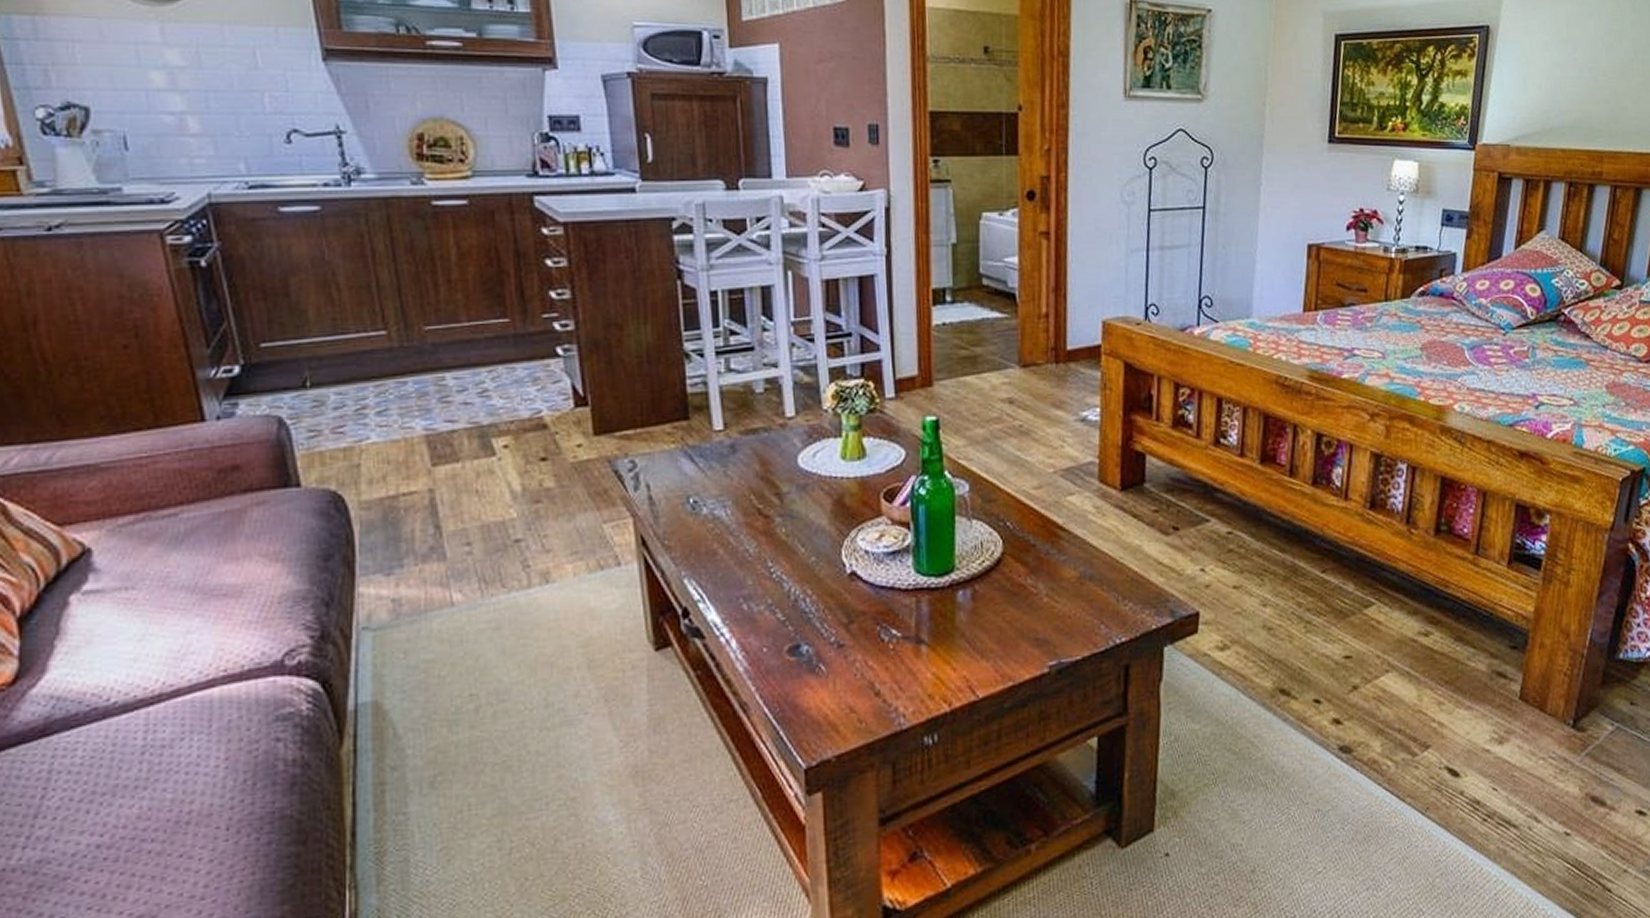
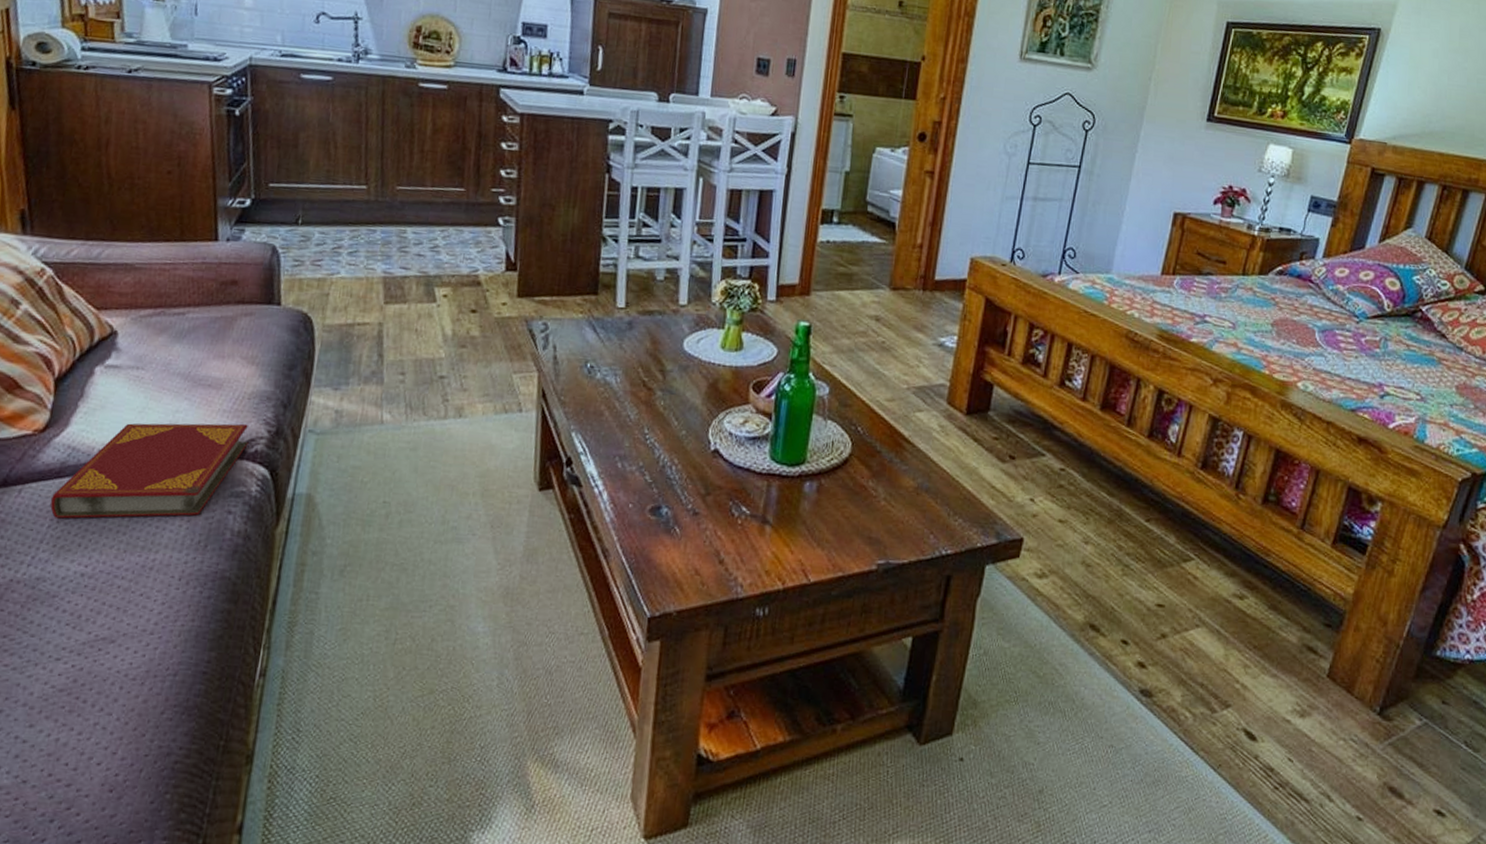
hardback book: none [38,632,288,786] -> present [50,423,248,519]

